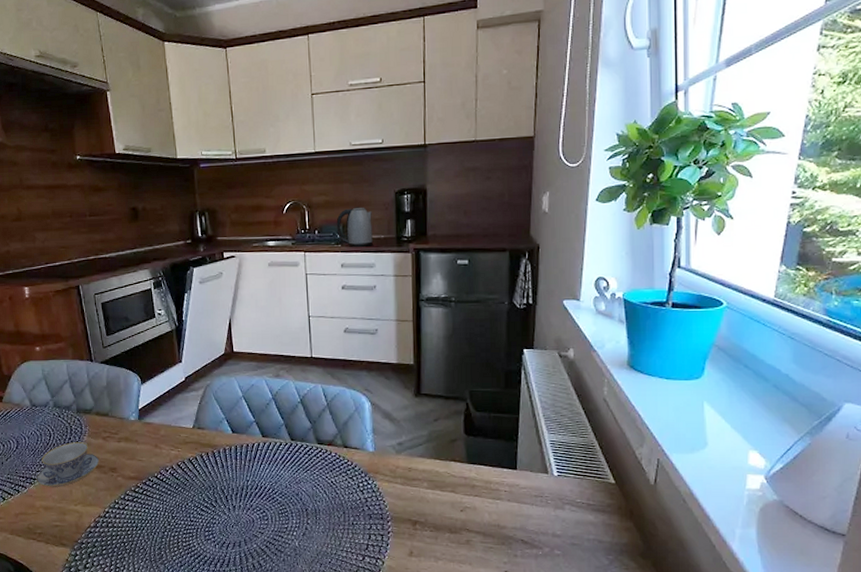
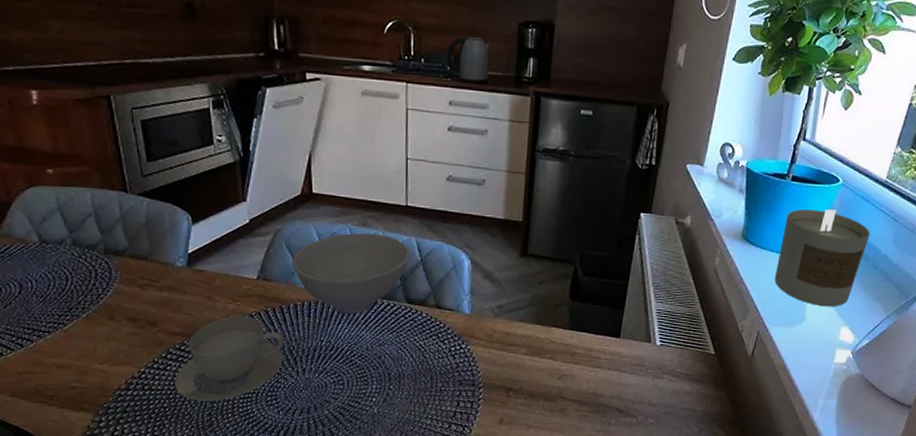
teacup: present [36,442,100,487] -> none [46,289,134,342]
teacup: none [131,461,217,537] -> present [174,316,283,402]
bowl: none [219,383,318,456] -> present [291,232,410,315]
candle: none [668,332,765,431] -> present [775,209,870,307]

